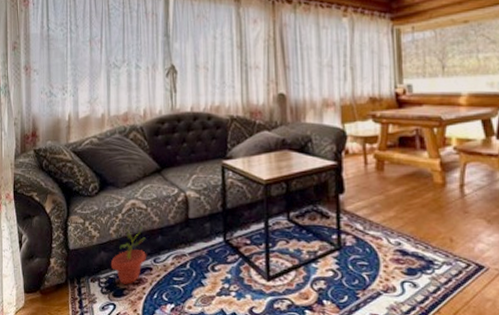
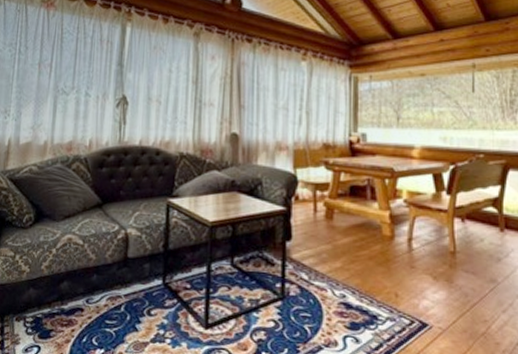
potted plant: present [110,225,147,284] -> none [38,261,80,326]

